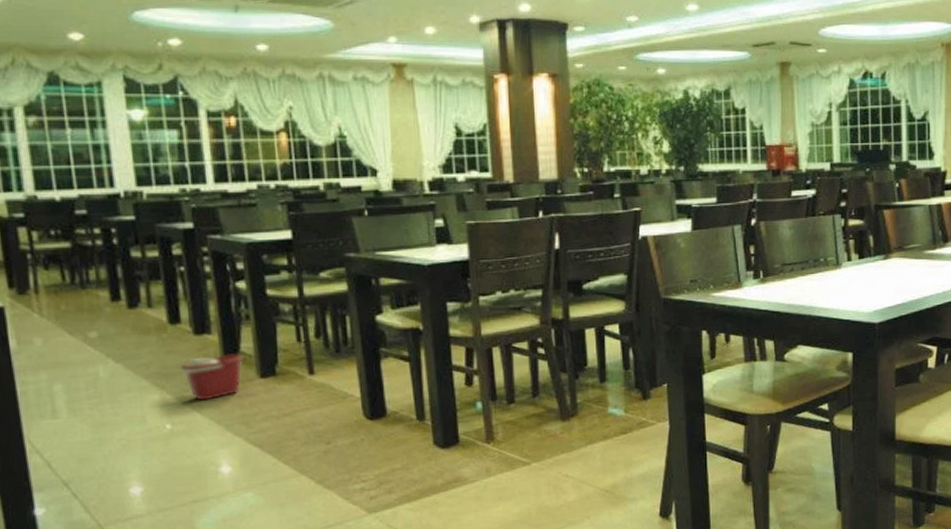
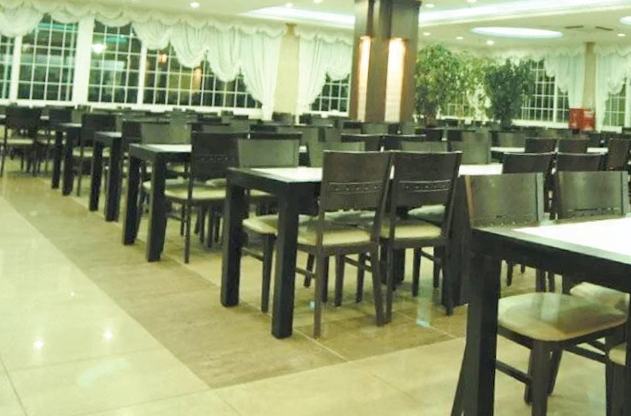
bucket: present [179,354,244,401] -> none [89,240,139,276]

